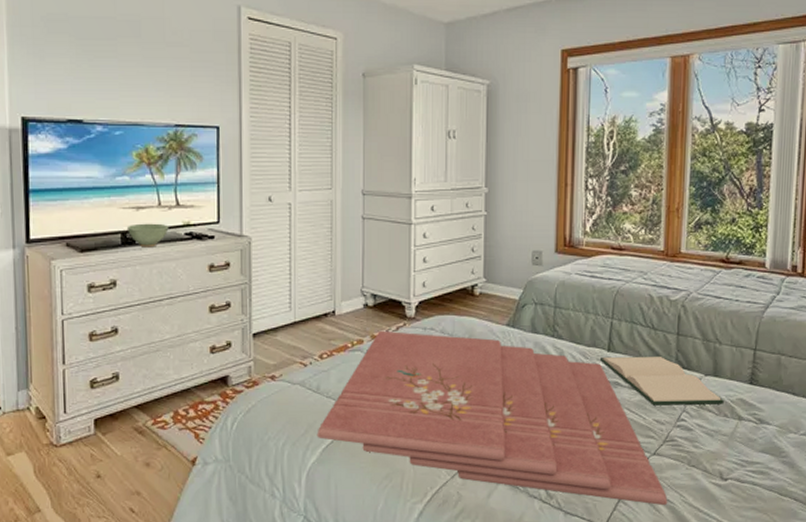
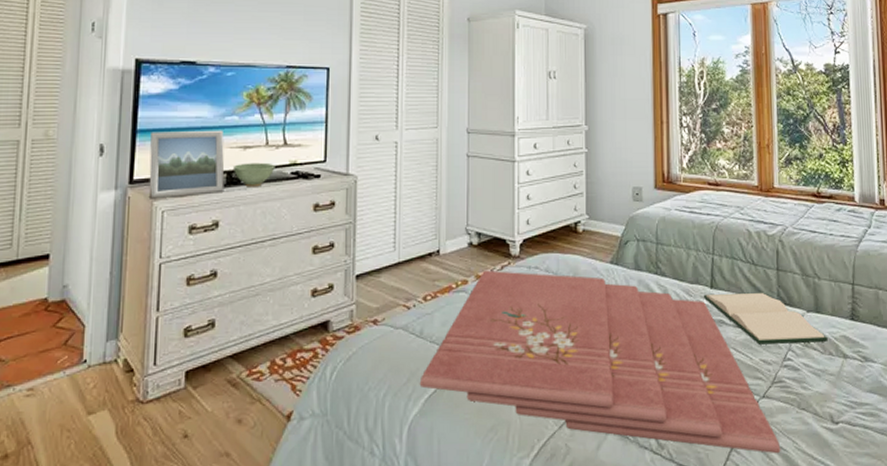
picture frame: none [43,190,120,258] -> present [148,130,225,199]

